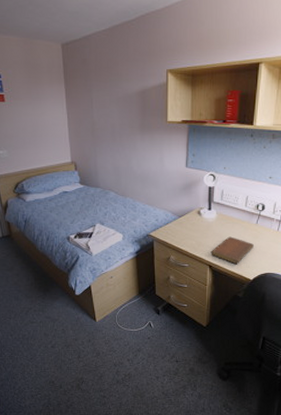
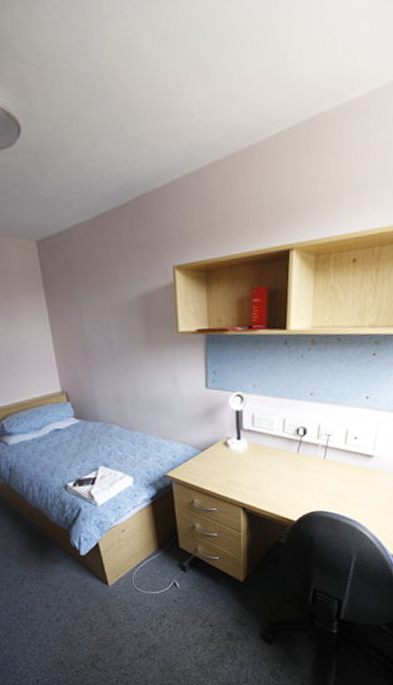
notebook: present [212,236,254,265] -> none [245,470,296,504]

